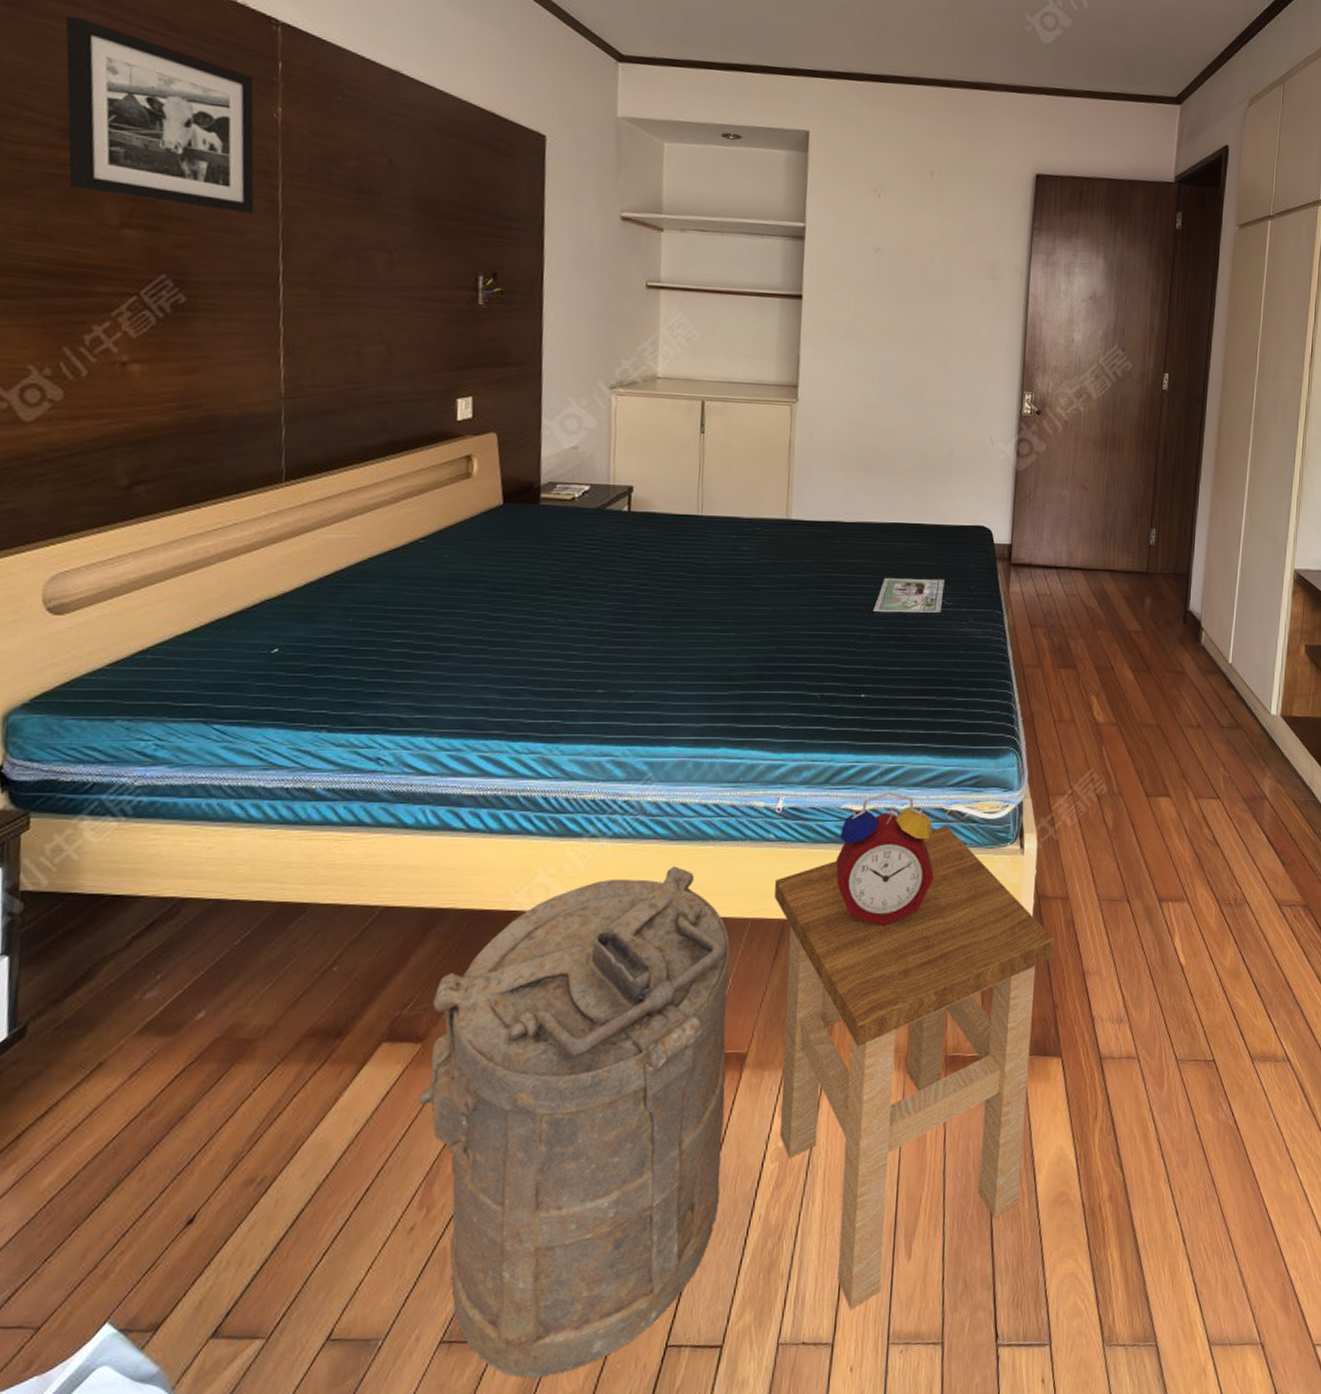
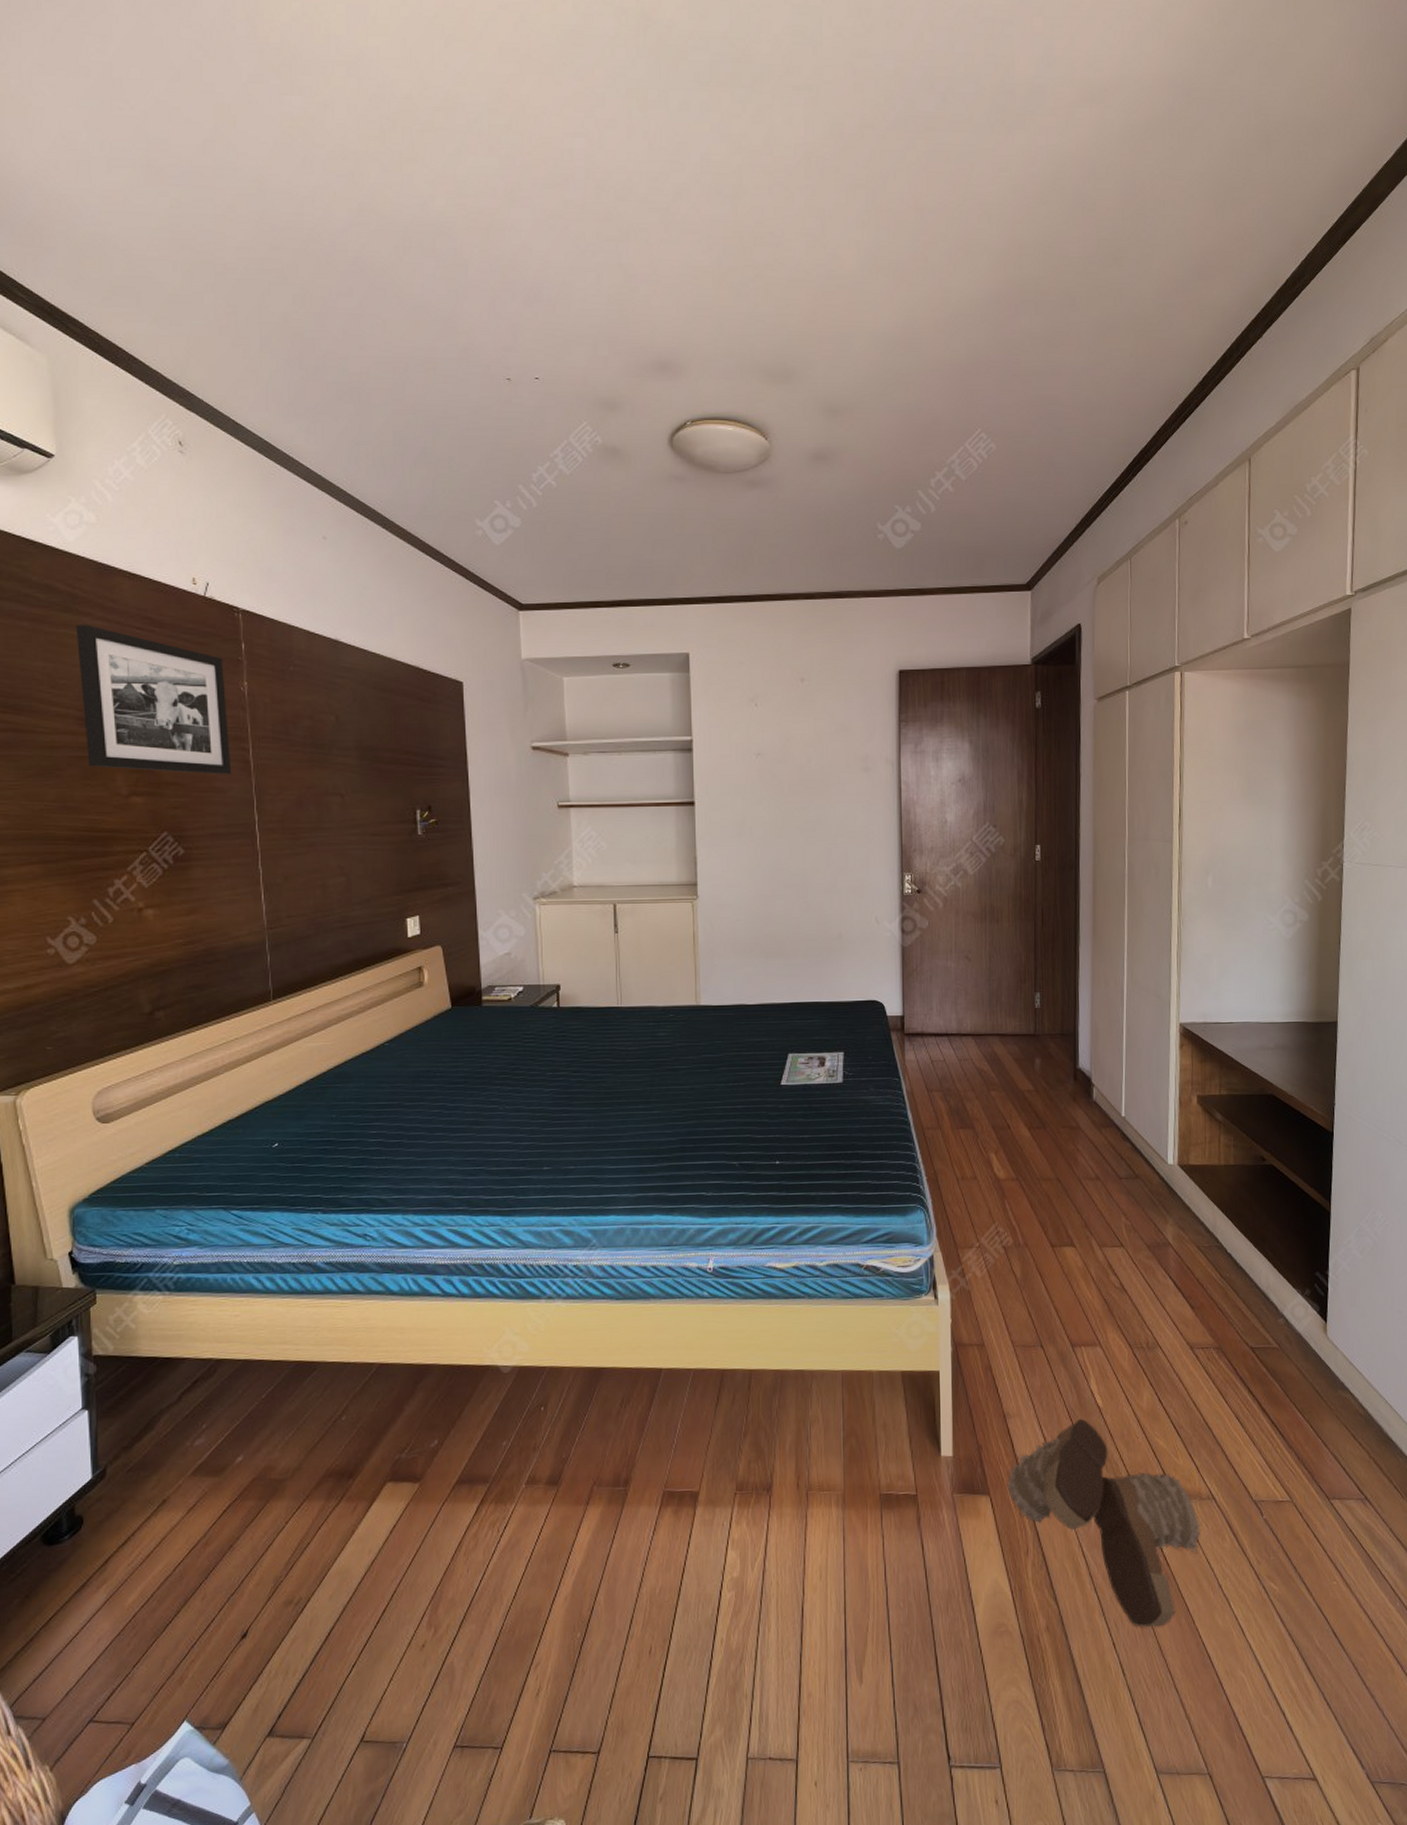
laundry hamper: present [419,866,730,1379] -> none [421,1323,684,1782]
stool: present [774,825,1056,1310] -> none [712,1279,975,1729]
alarm clock: present [836,792,935,926] -> none [765,1250,857,1374]
boots: none [1080,976,1274,1194] -> present [1007,1418,1201,1627]

